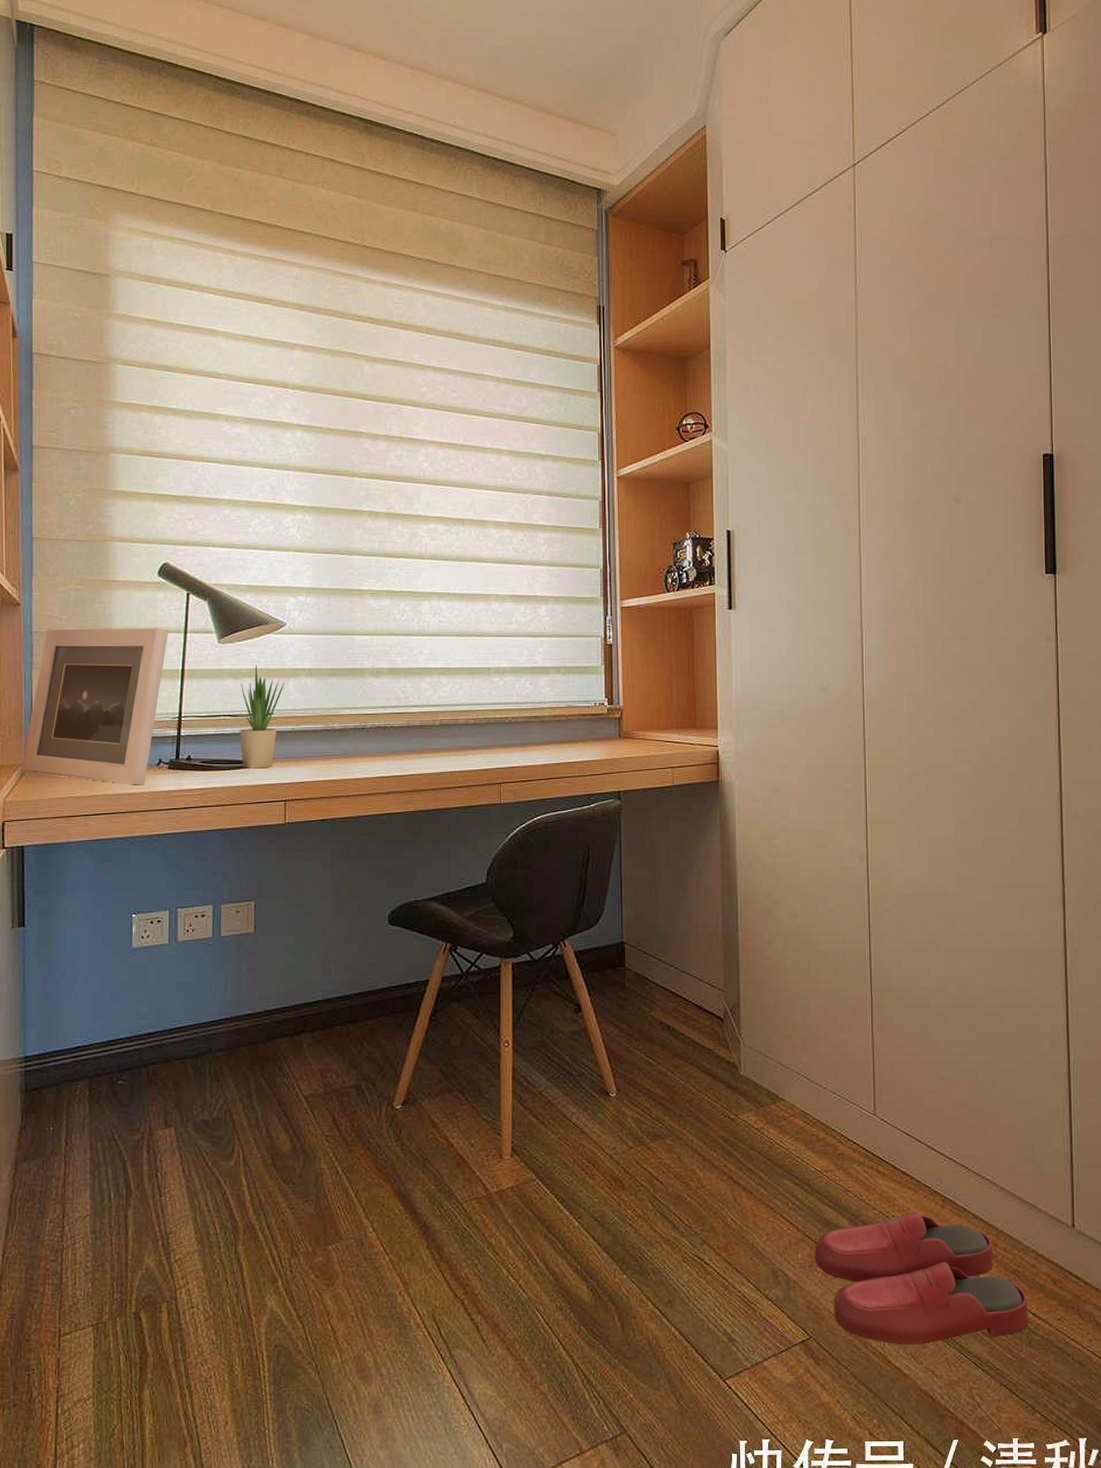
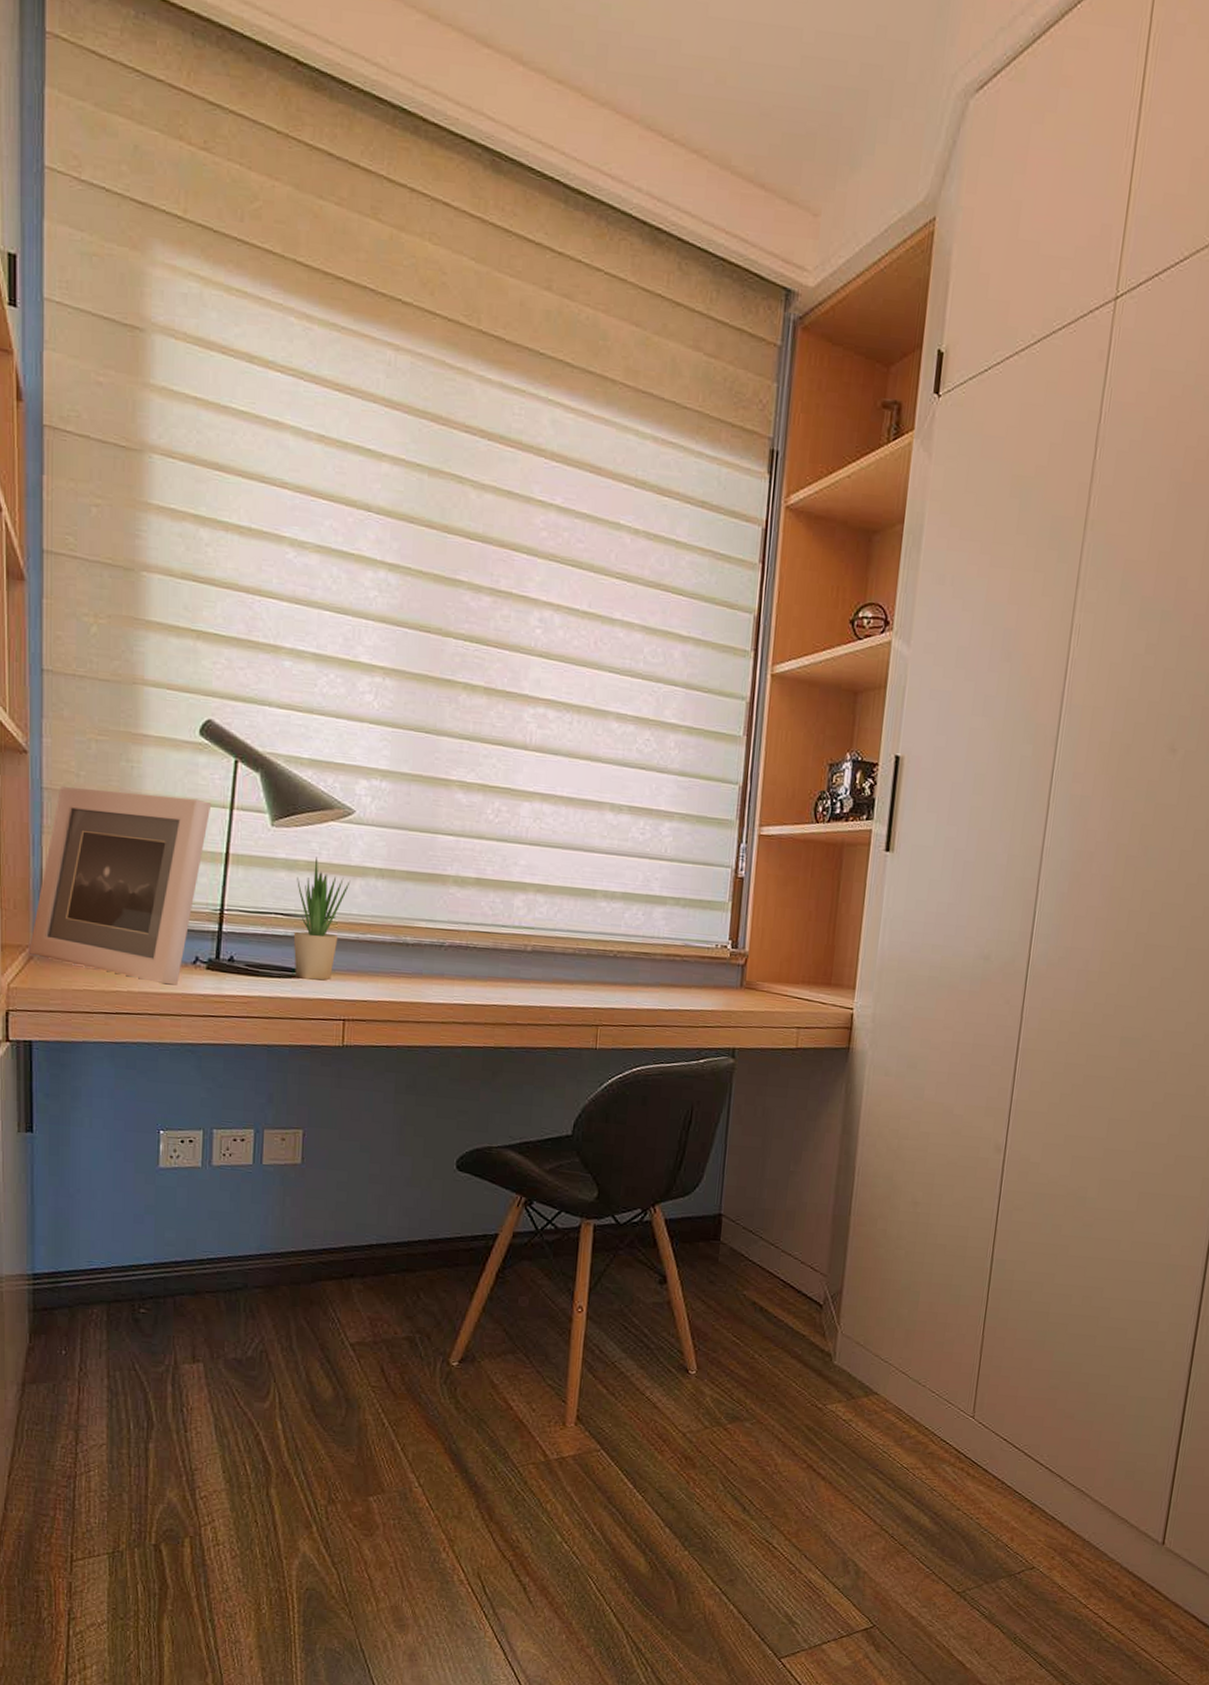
slippers: present [814,1210,1028,1345] -> none [889,1515,1104,1642]

